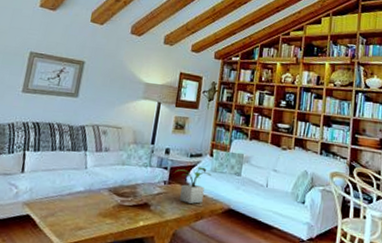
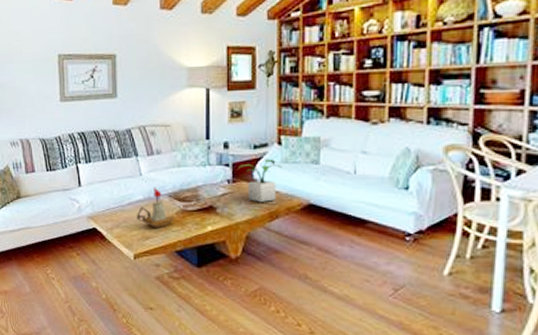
candle holder: none [74,180,111,220] -> present [137,187,175,228]

